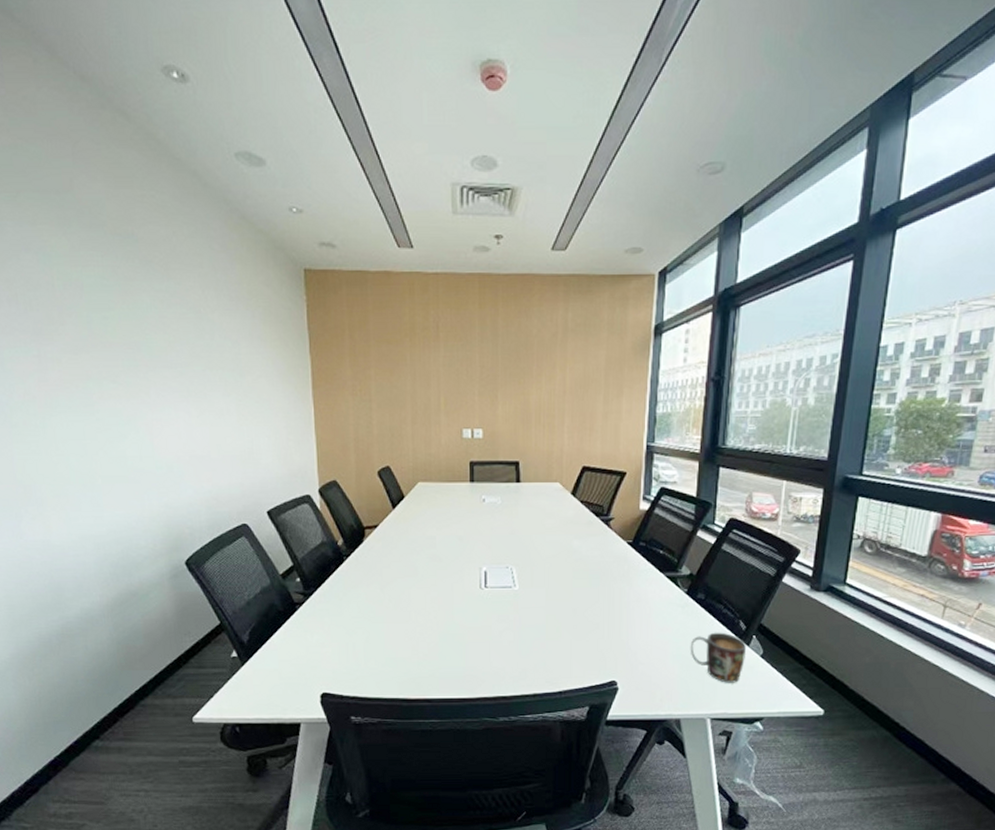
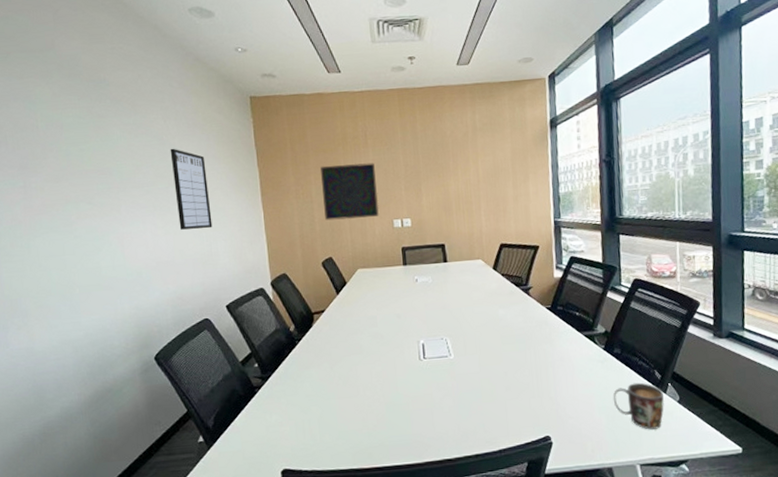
writing board: none [208,324,255,422] -> present [170,148,213,230]
framed artwork: none [383,359,448,425] -> present [320,162,379,221]

